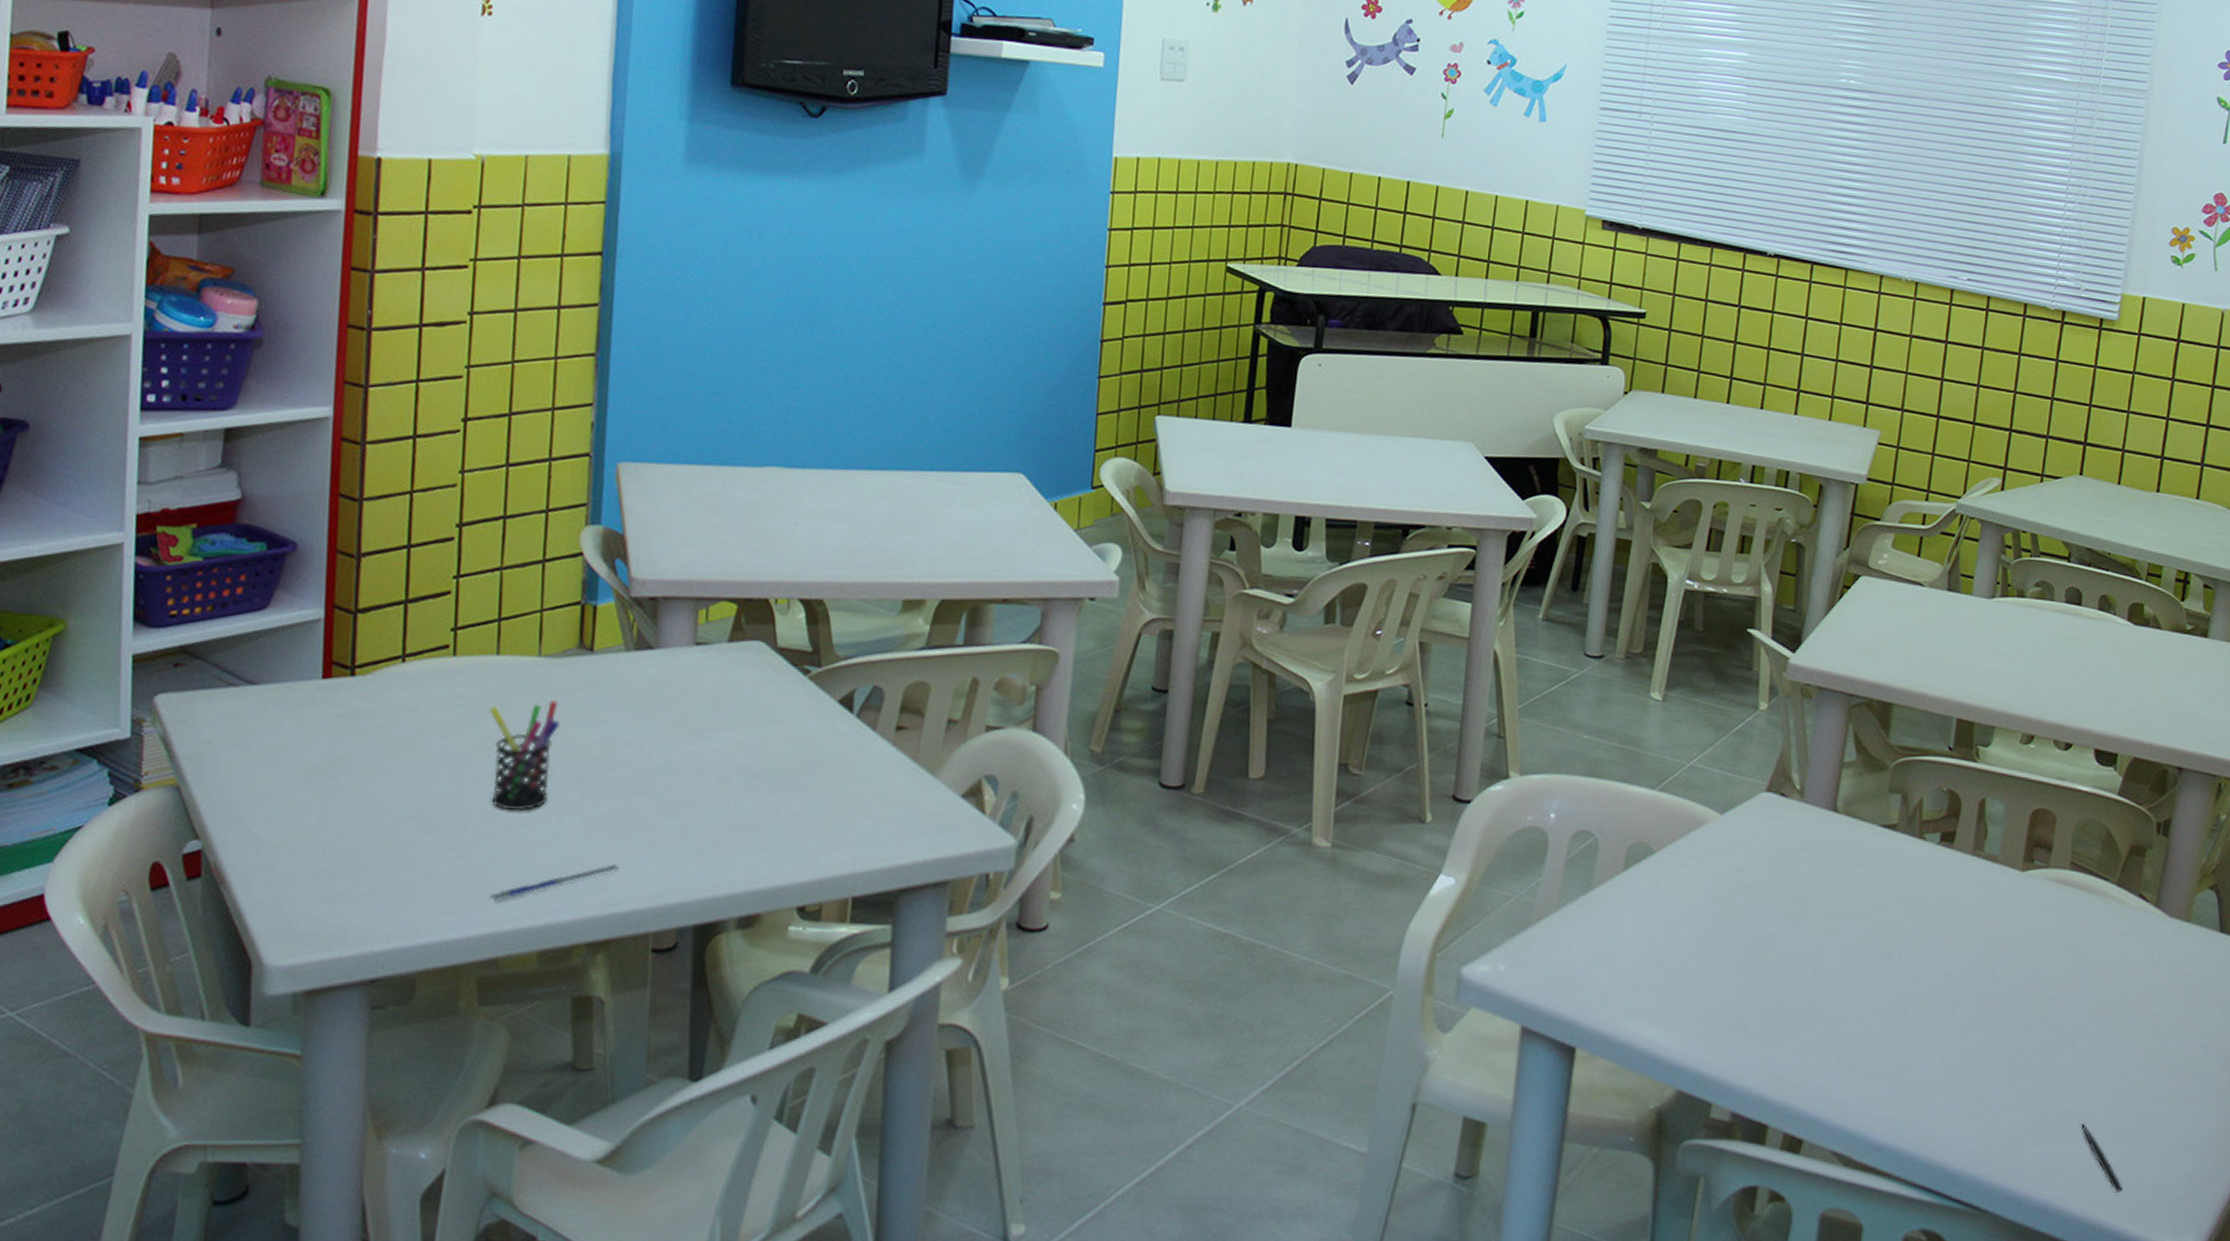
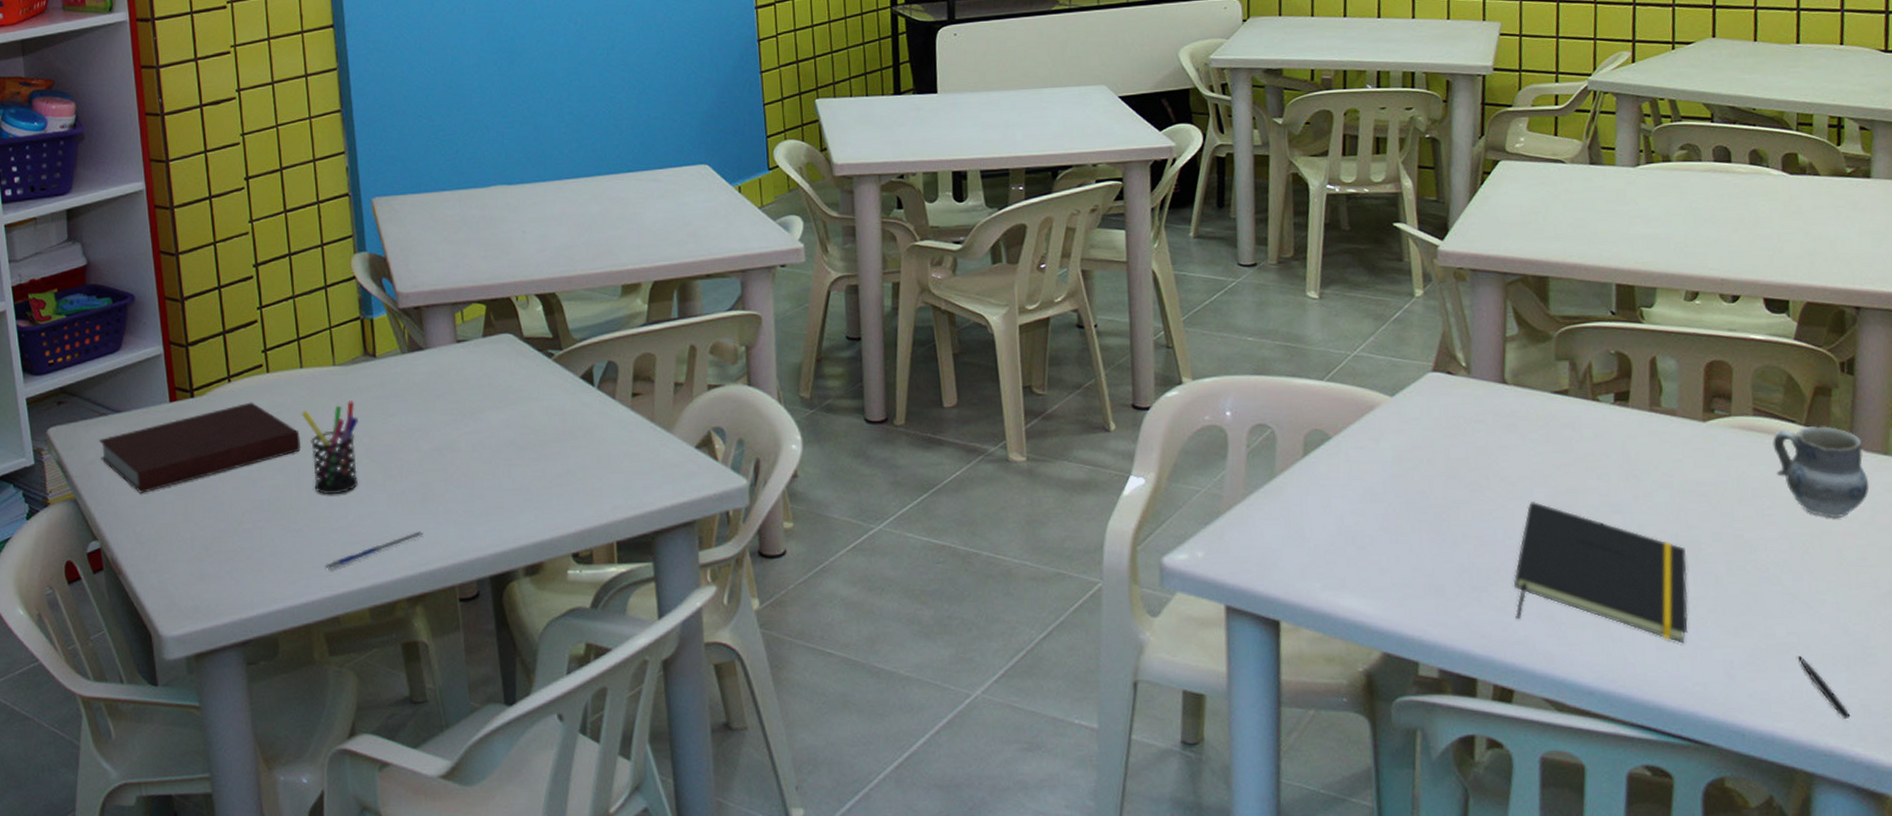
notebook: none [219,689,483,787] -> present [99,402,301,493]
notepad: none [1815,940,1989,1102] -> present [1513,502,1688,644]
cup: none [2085,886,2169,983] -> present [1773,426,1870,518]

